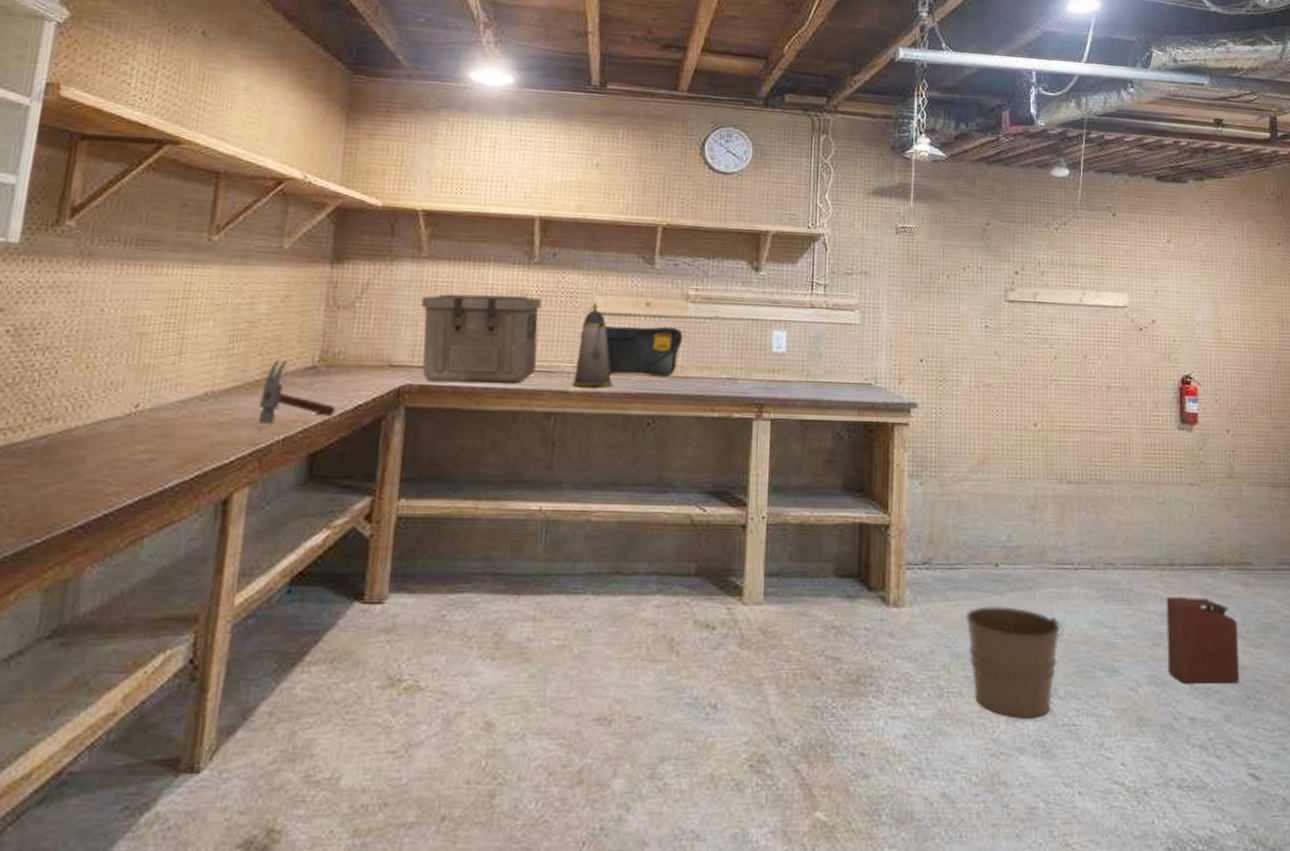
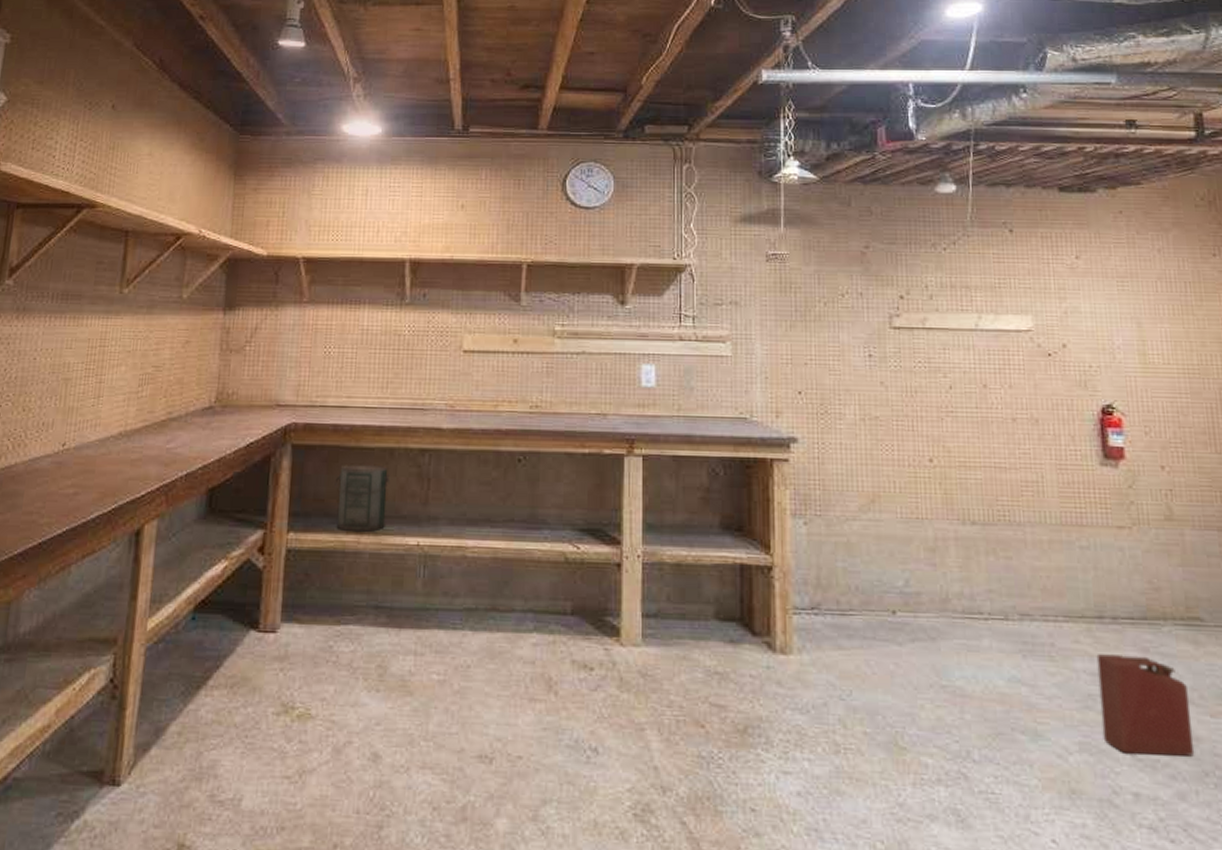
hammer: present [257,360,335,426] -> none [164,401,230,462]
storage box: present [421,293,542,383] -> none [303,335,414,421]
paint can: none [452,428,513,497] -> present [334,465,391,532]
coffee pot: present [572,302,613,388] -> none [445,340,483,425]
toolbox: present [580,326,683,377] -> none [451,362,551,413]
bucket: present [965,606,1064,719] -> none [861,656,976,783]

